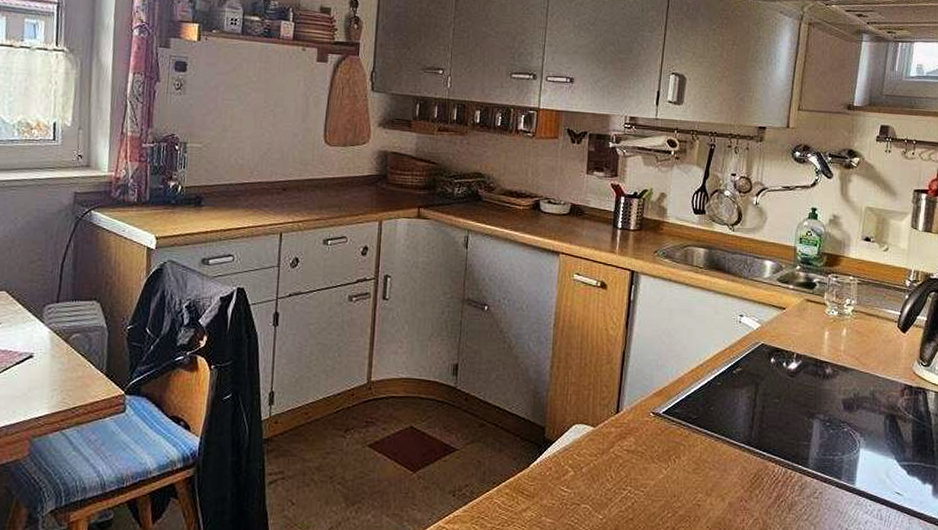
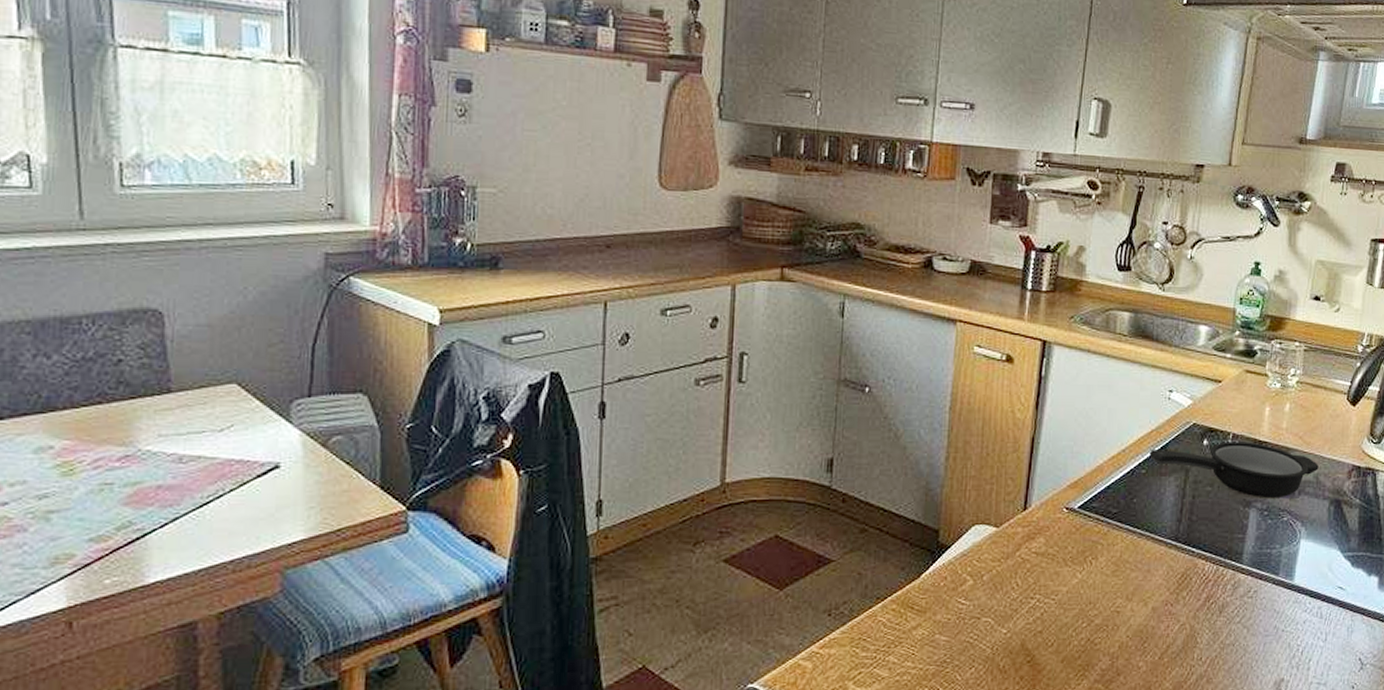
frying pan: none [724,360,874,412] -> present [1149,441,1319,499]

